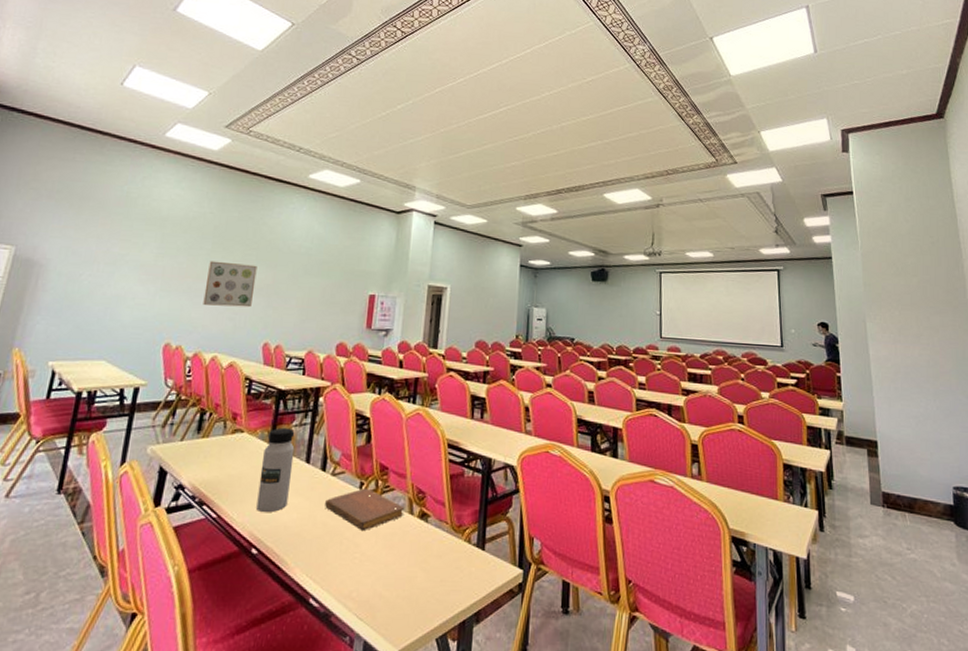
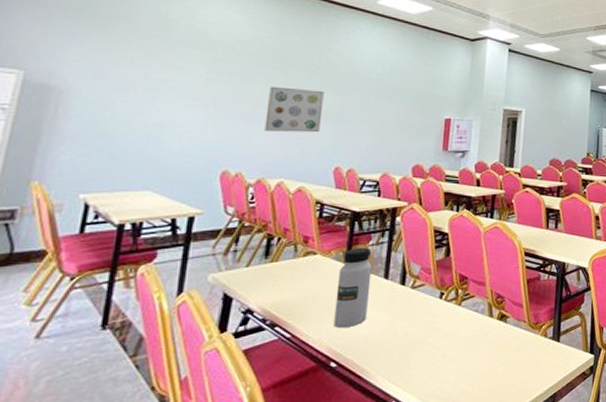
notebook: present [325,488,405,530] -> none [405,297,485,335]

